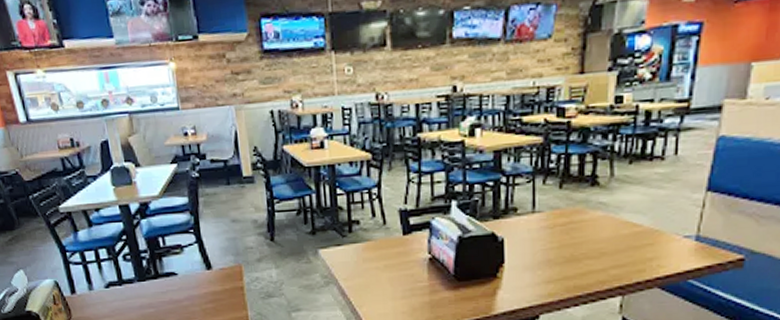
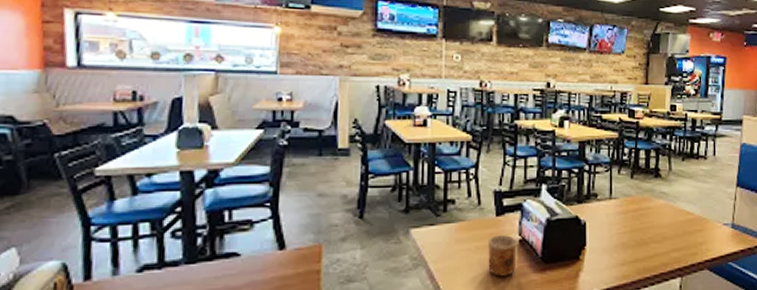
cup: none [396,253,428,294] -> present [488,235,517,277]

